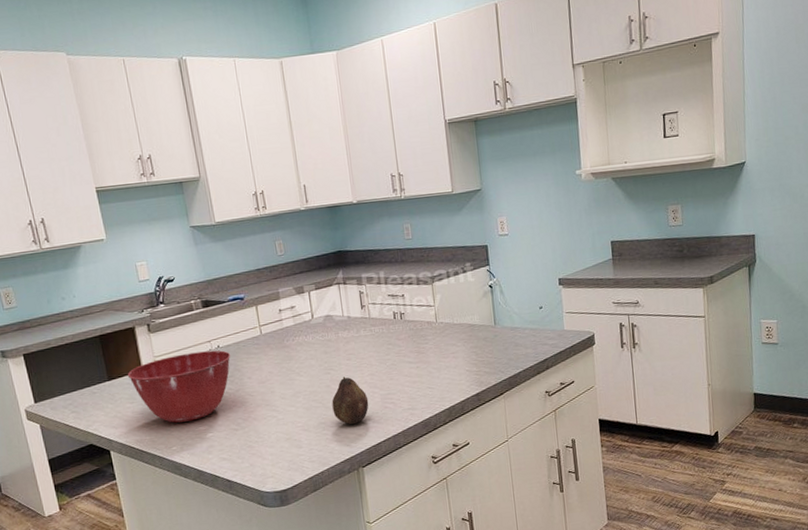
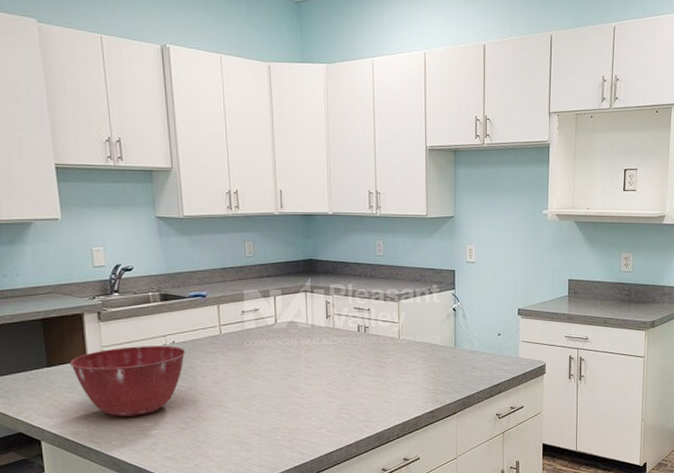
fruit: present [331,377,369,425] -> none [287,384,325,432]

